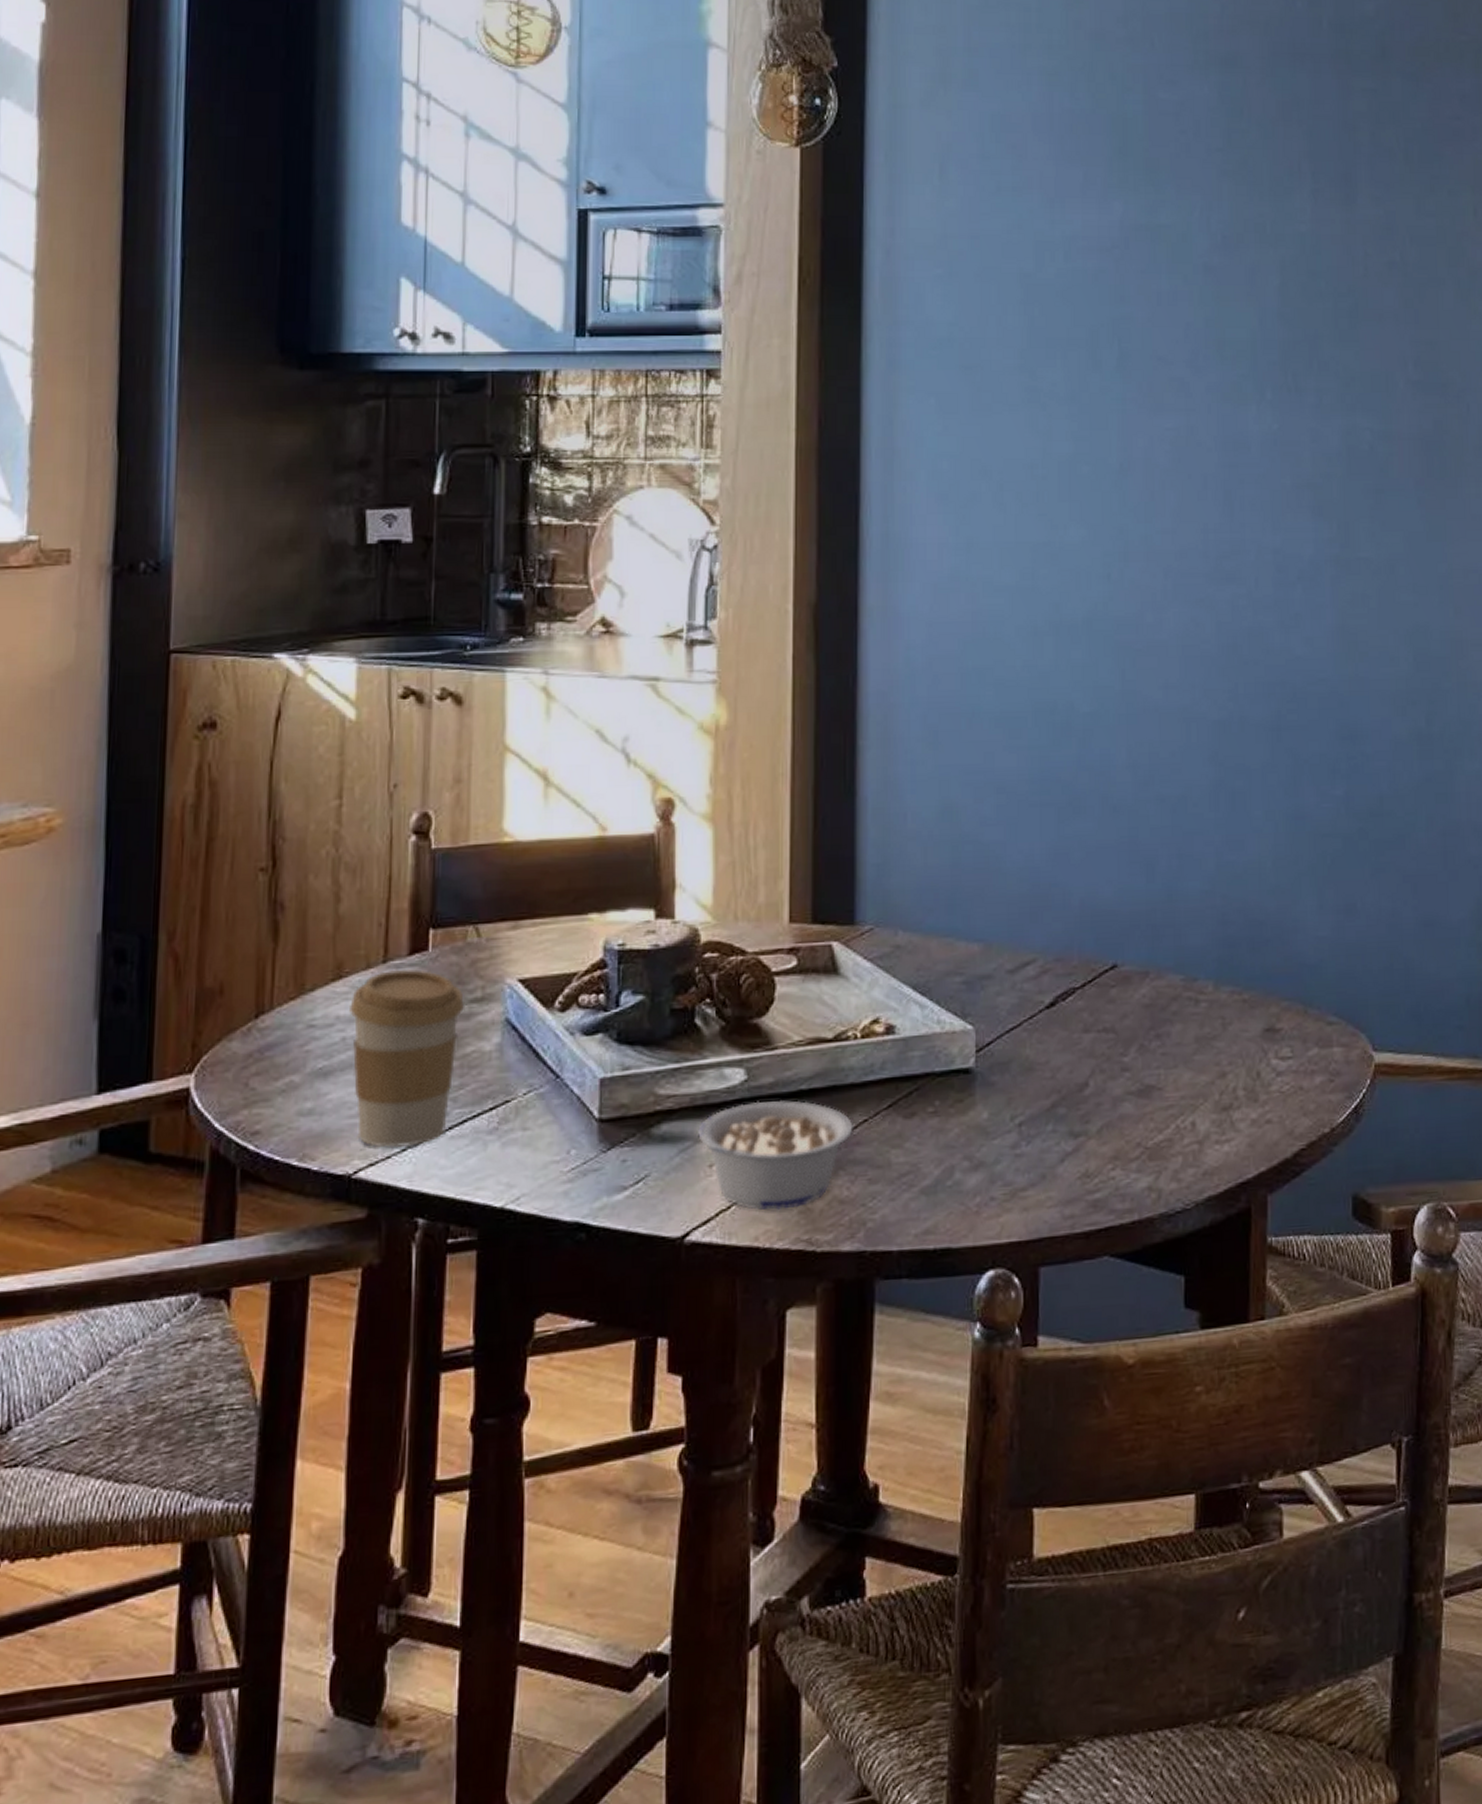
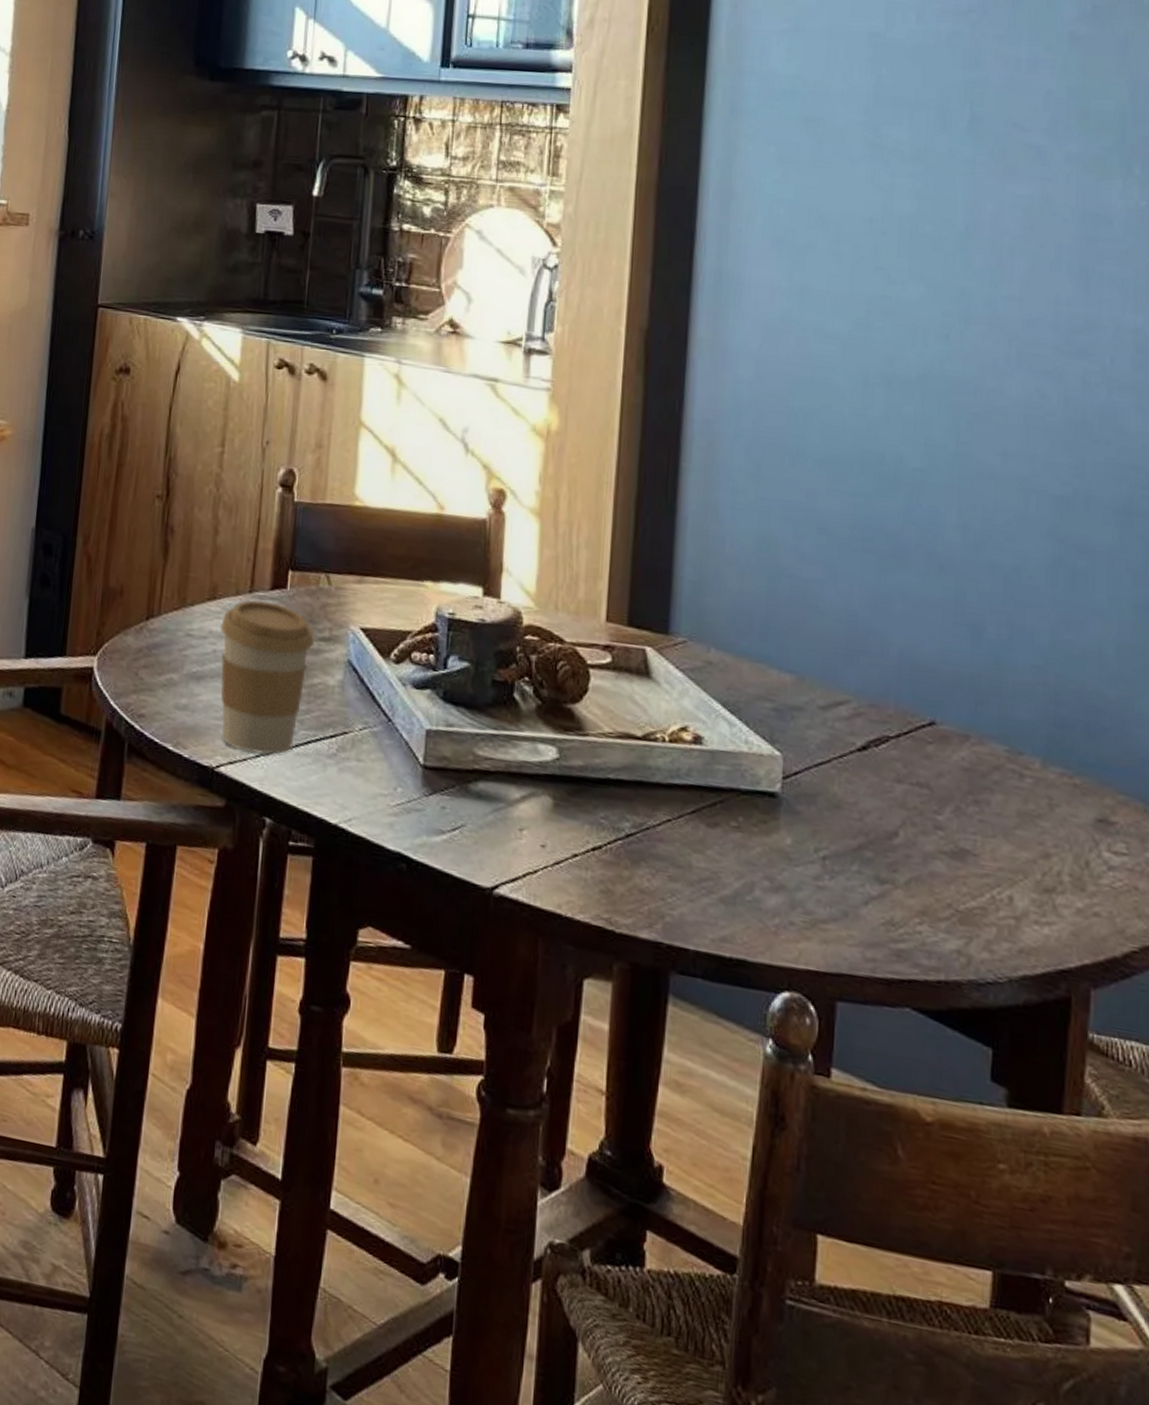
legume: present [698,1100,853,1210] -> none [511,780,657,887]

